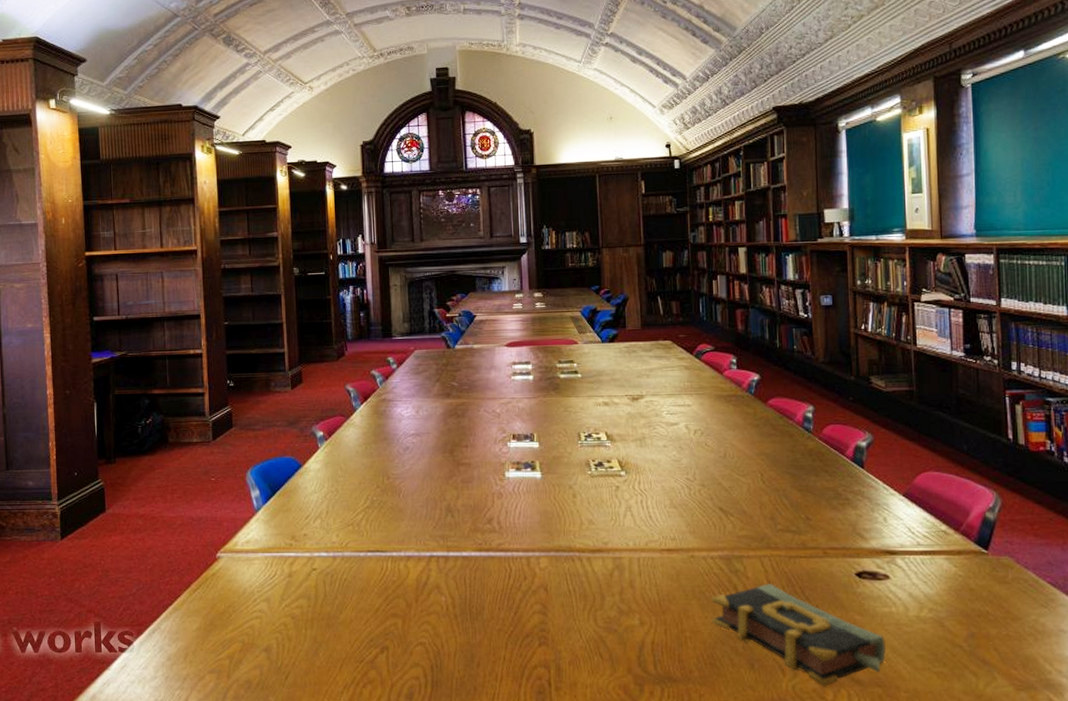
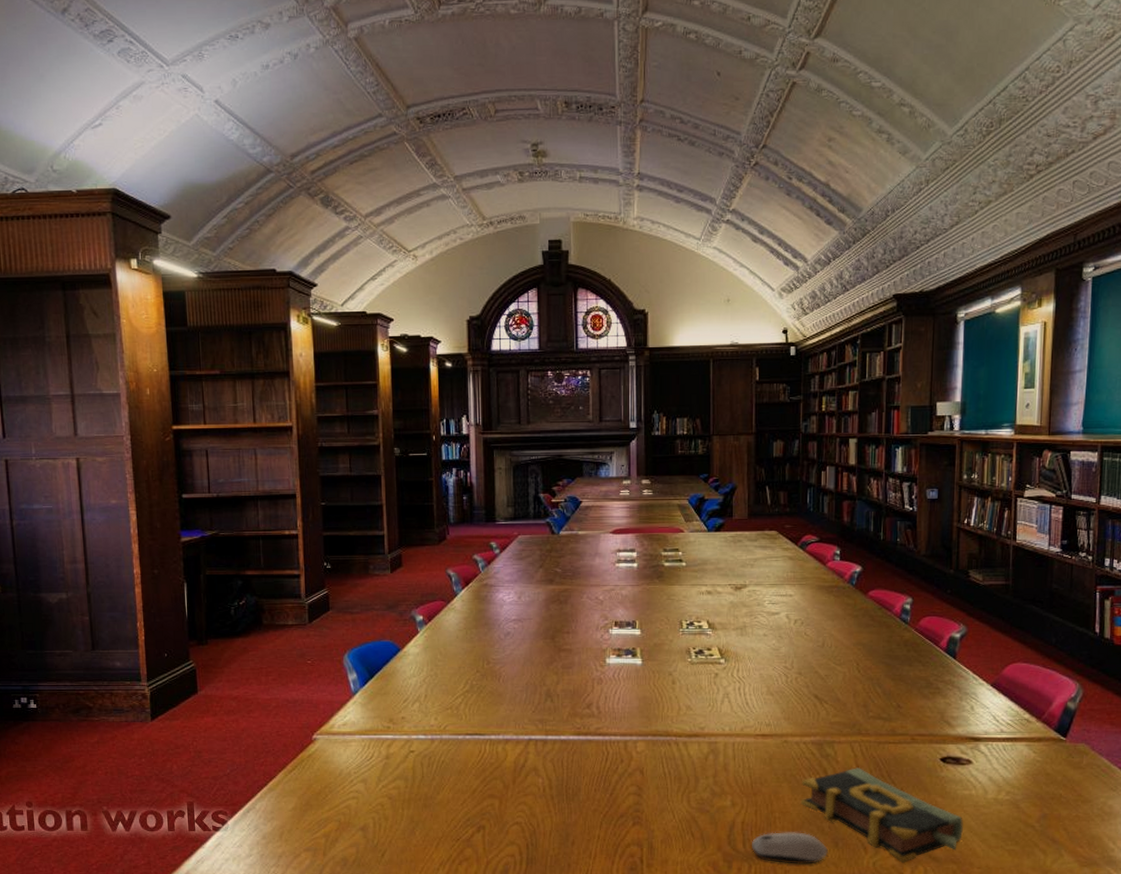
computer mouse: none [662,653,744,688] -> present [751,832,828,864]

